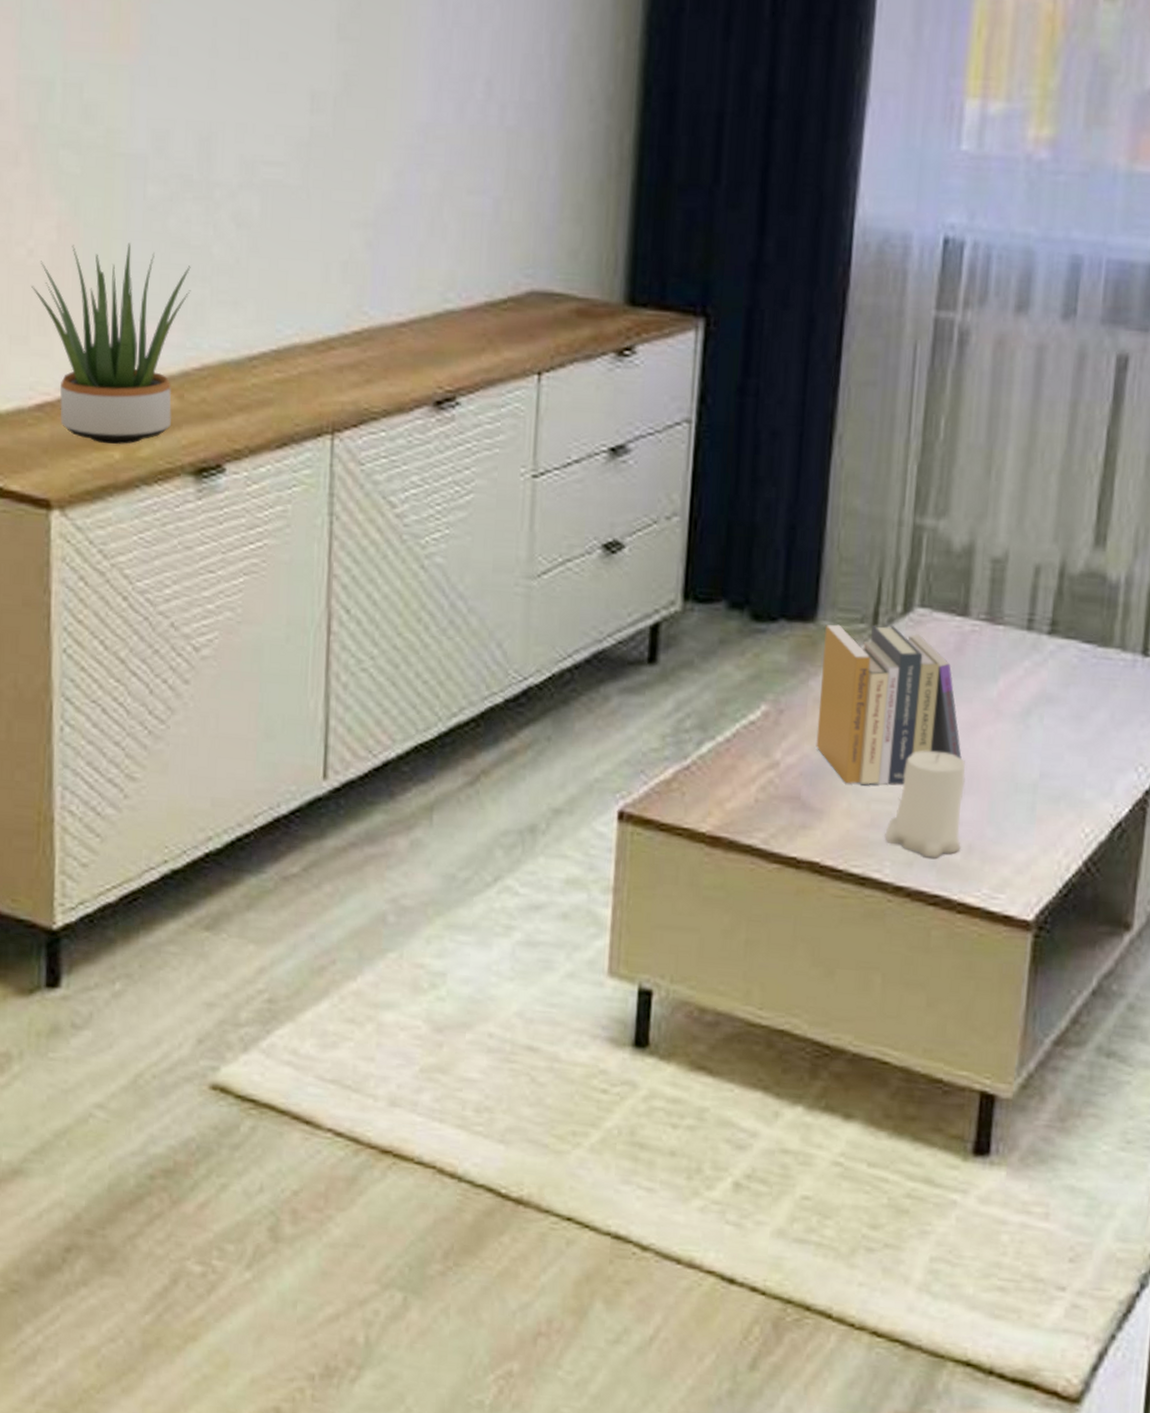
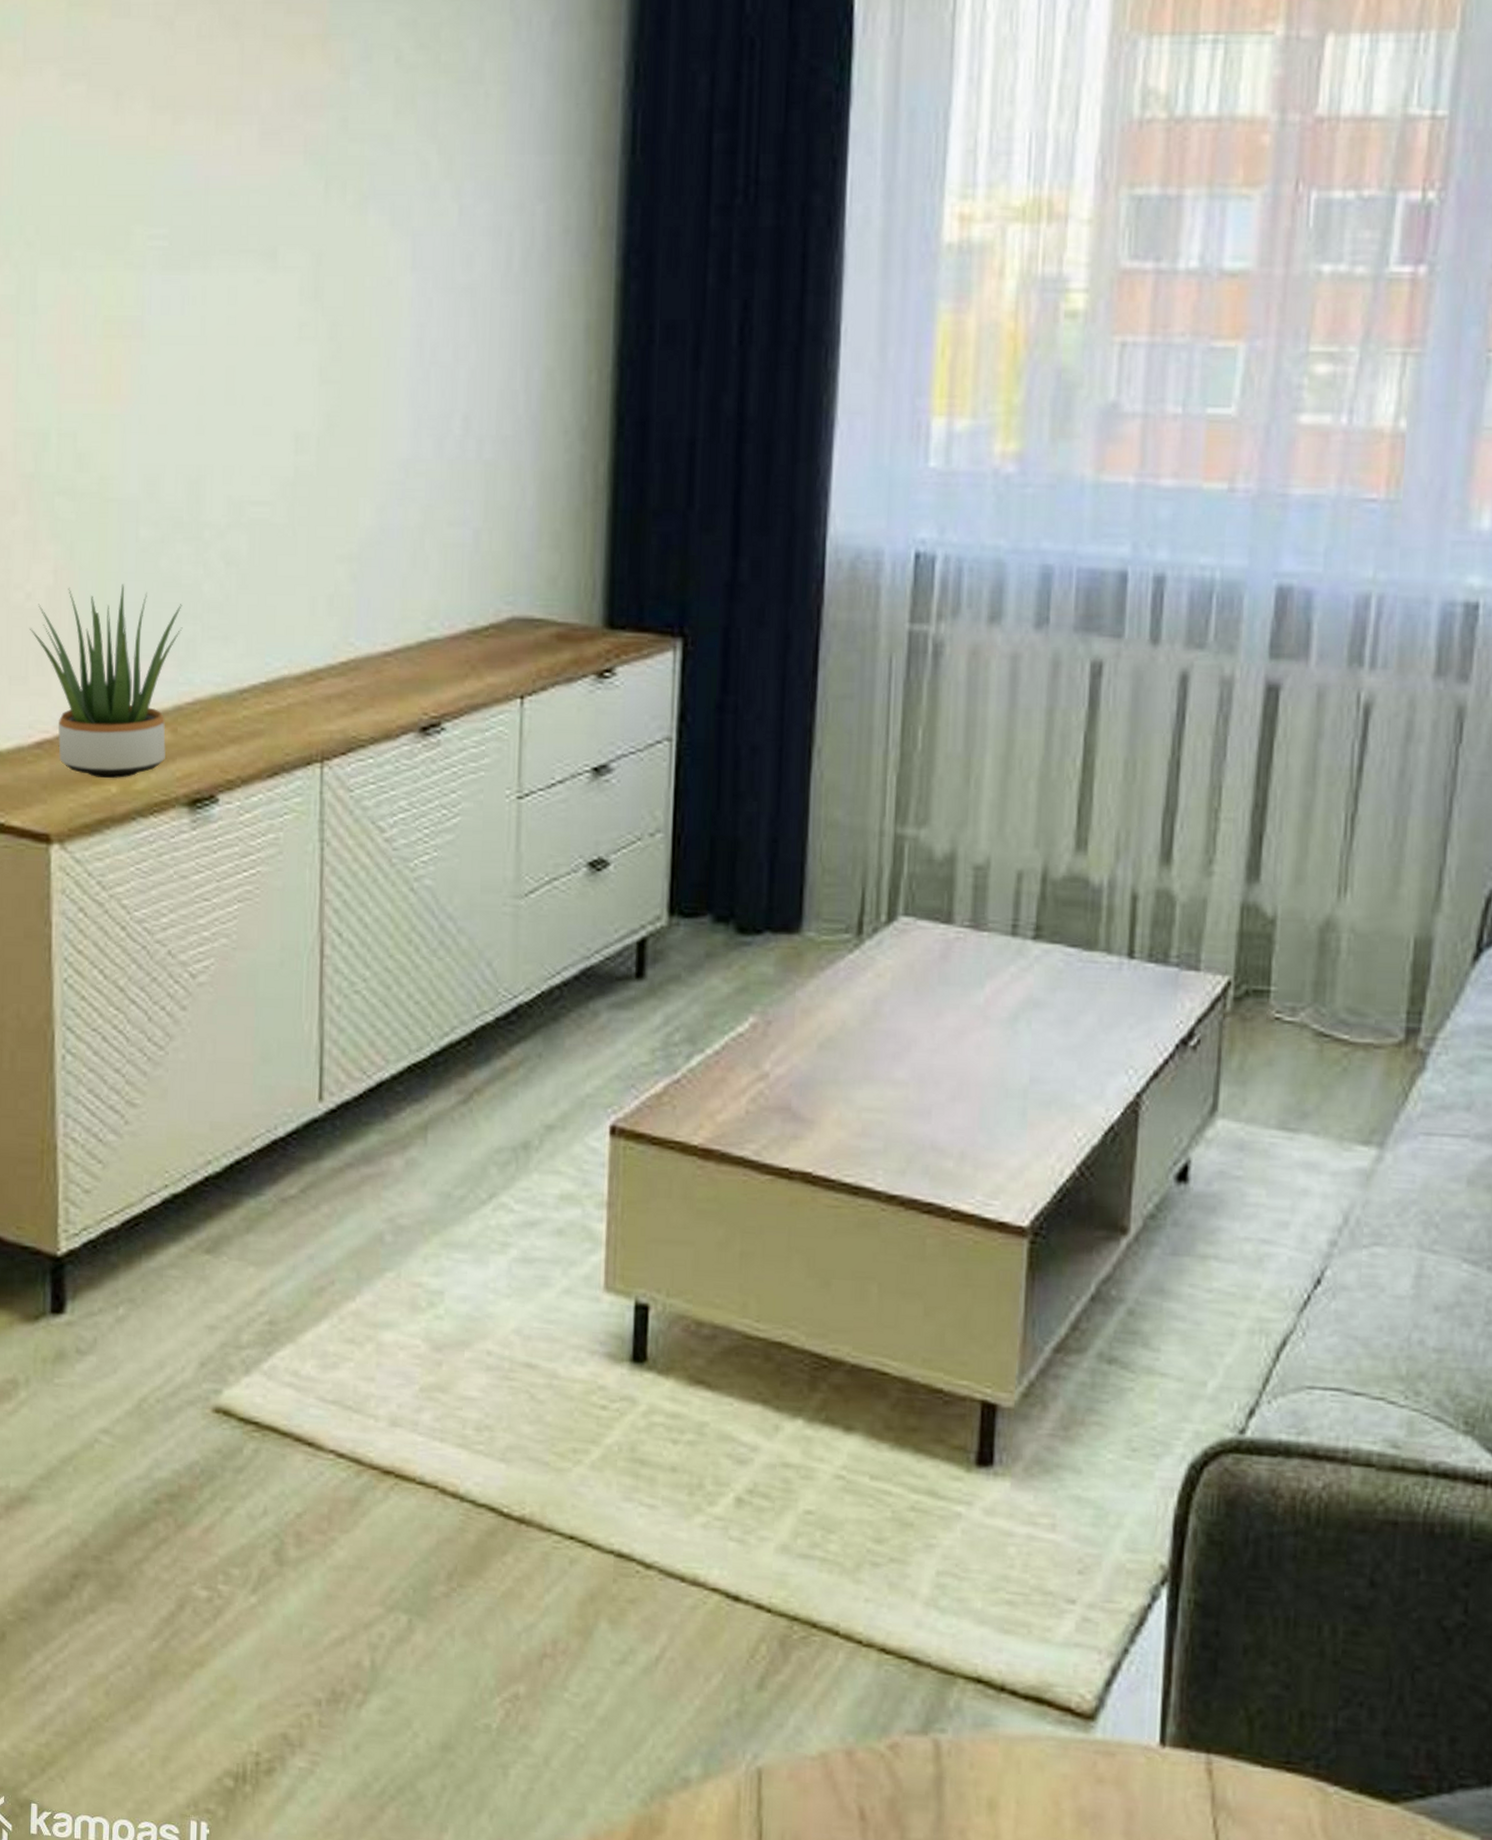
books: present [816,624,962,786] -> none [804,934,951,1095]
candle: present [884,751,966,858] -> none [876,1058,955,1166]

